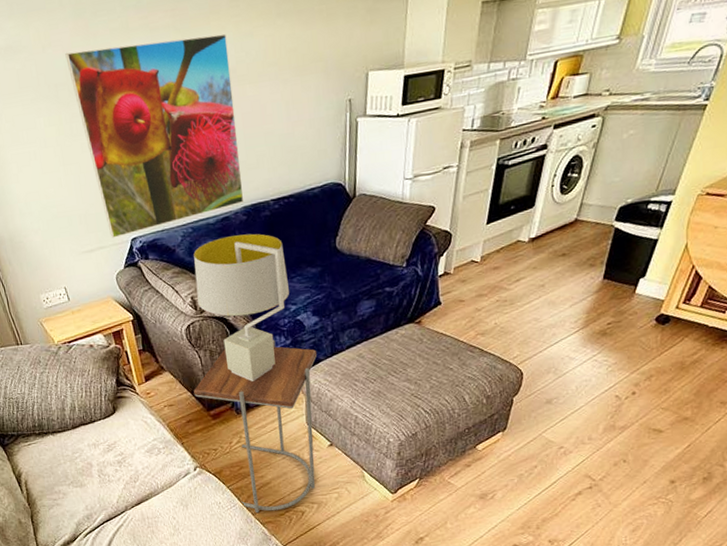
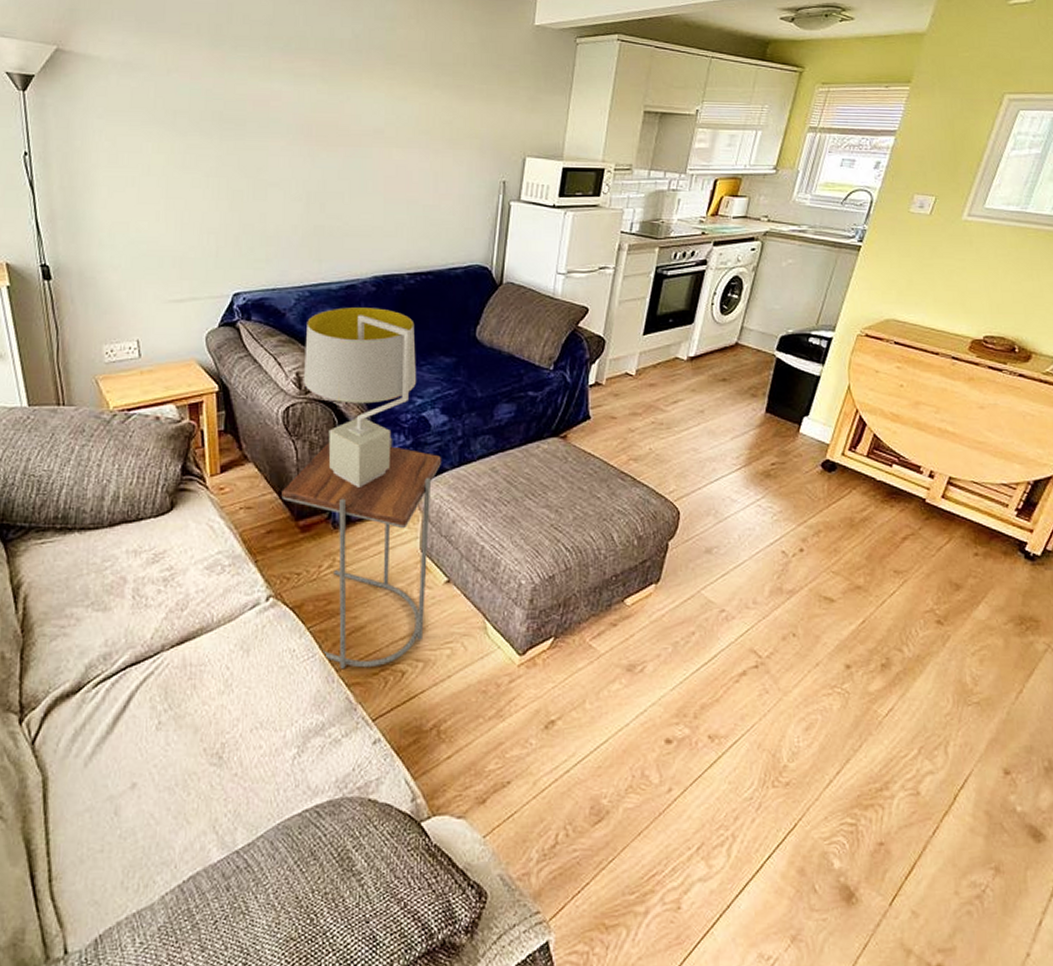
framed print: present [65,33,244,238] -> none [192,80,378,290]

